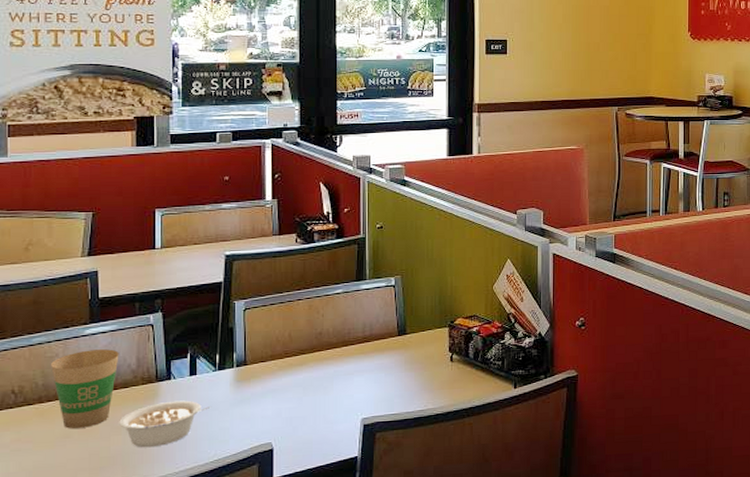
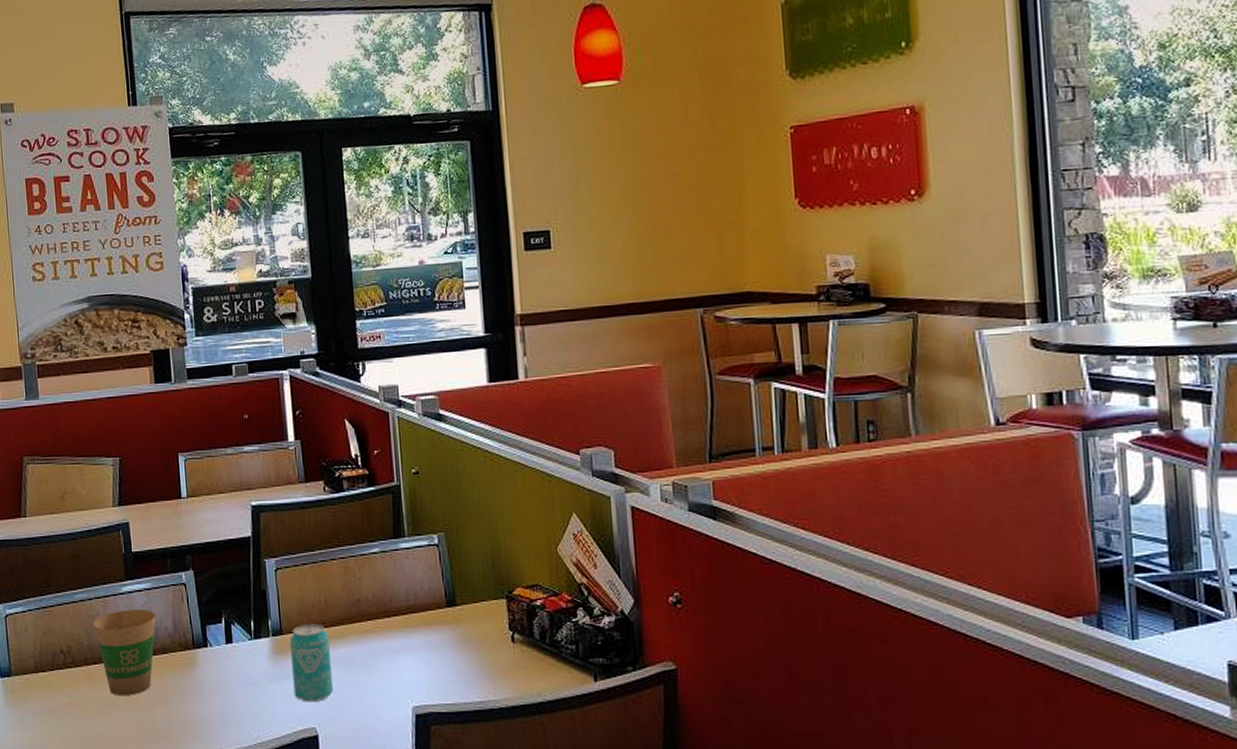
legume: present [119,400,211,448] -> none [161,671,250,723]
beverage can: none [252,354,291,422] -> present [289,624,334,703]

